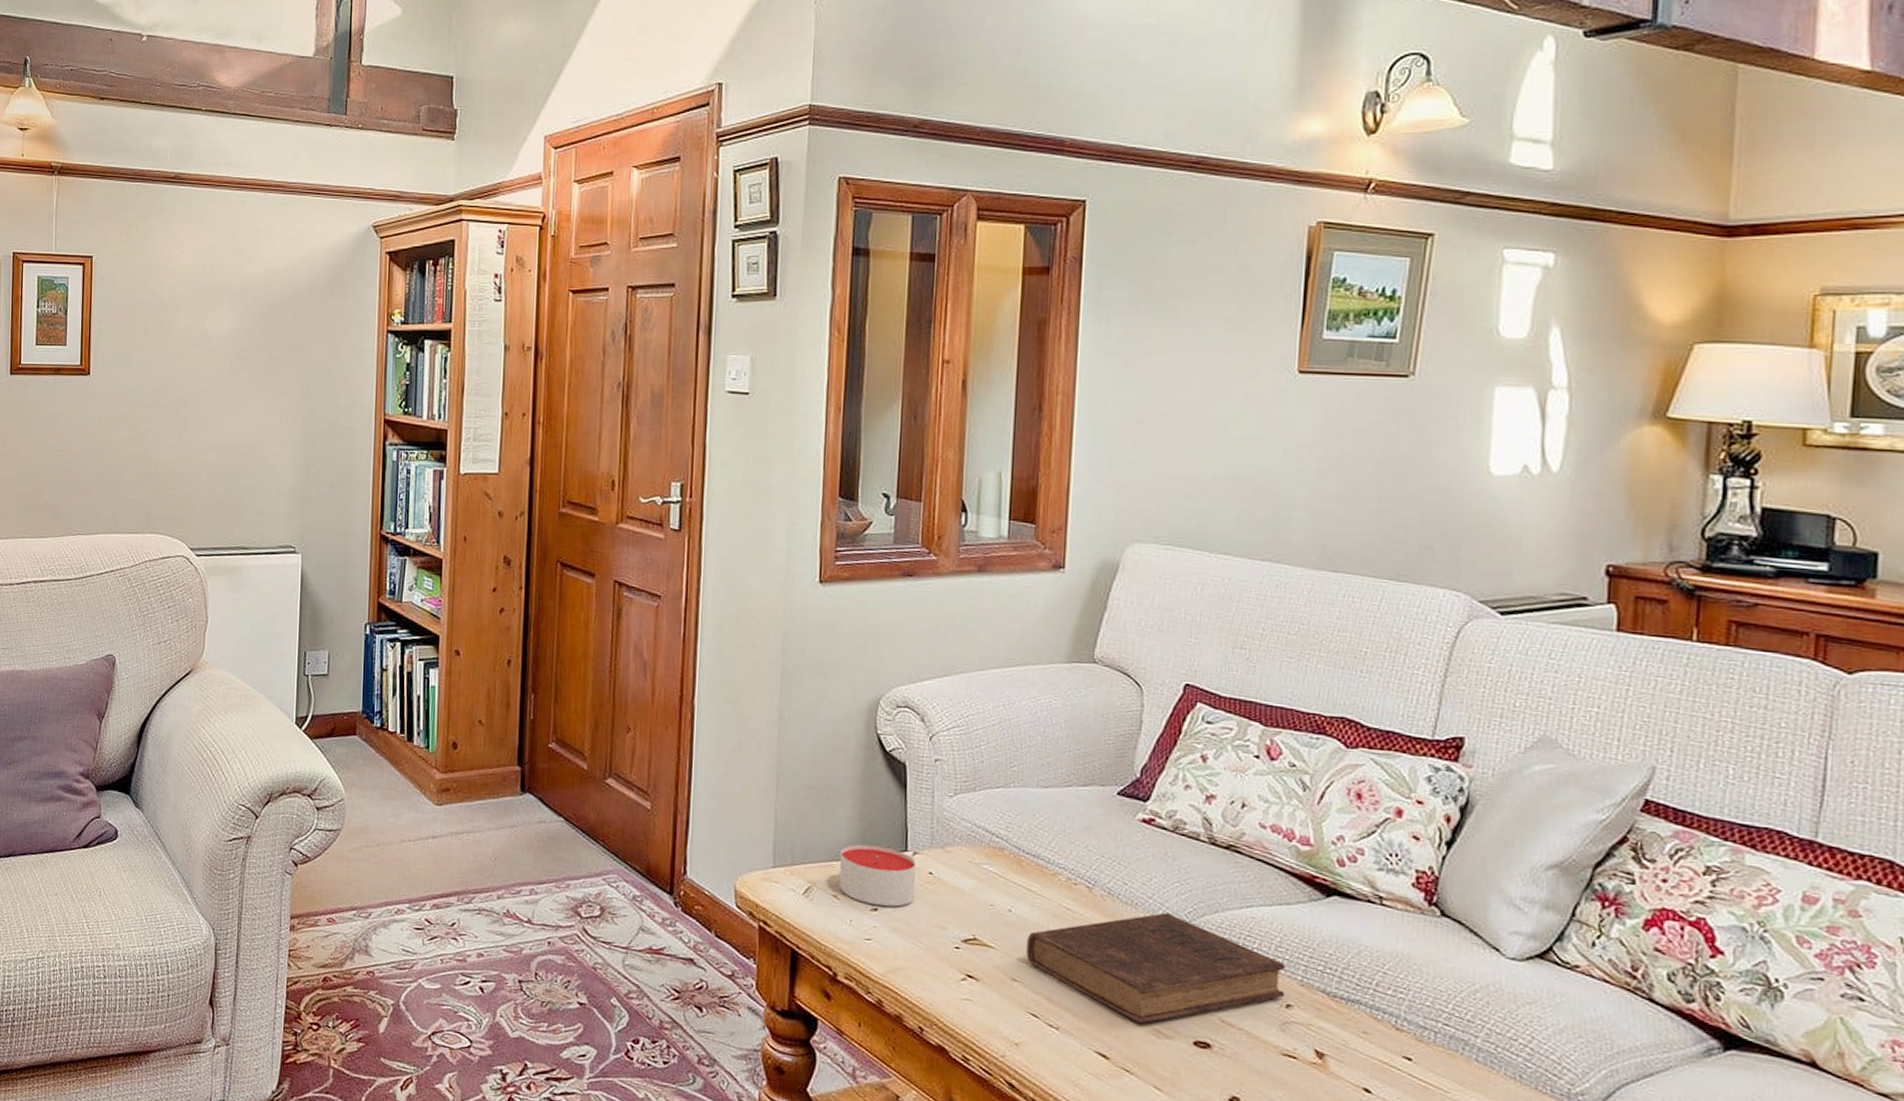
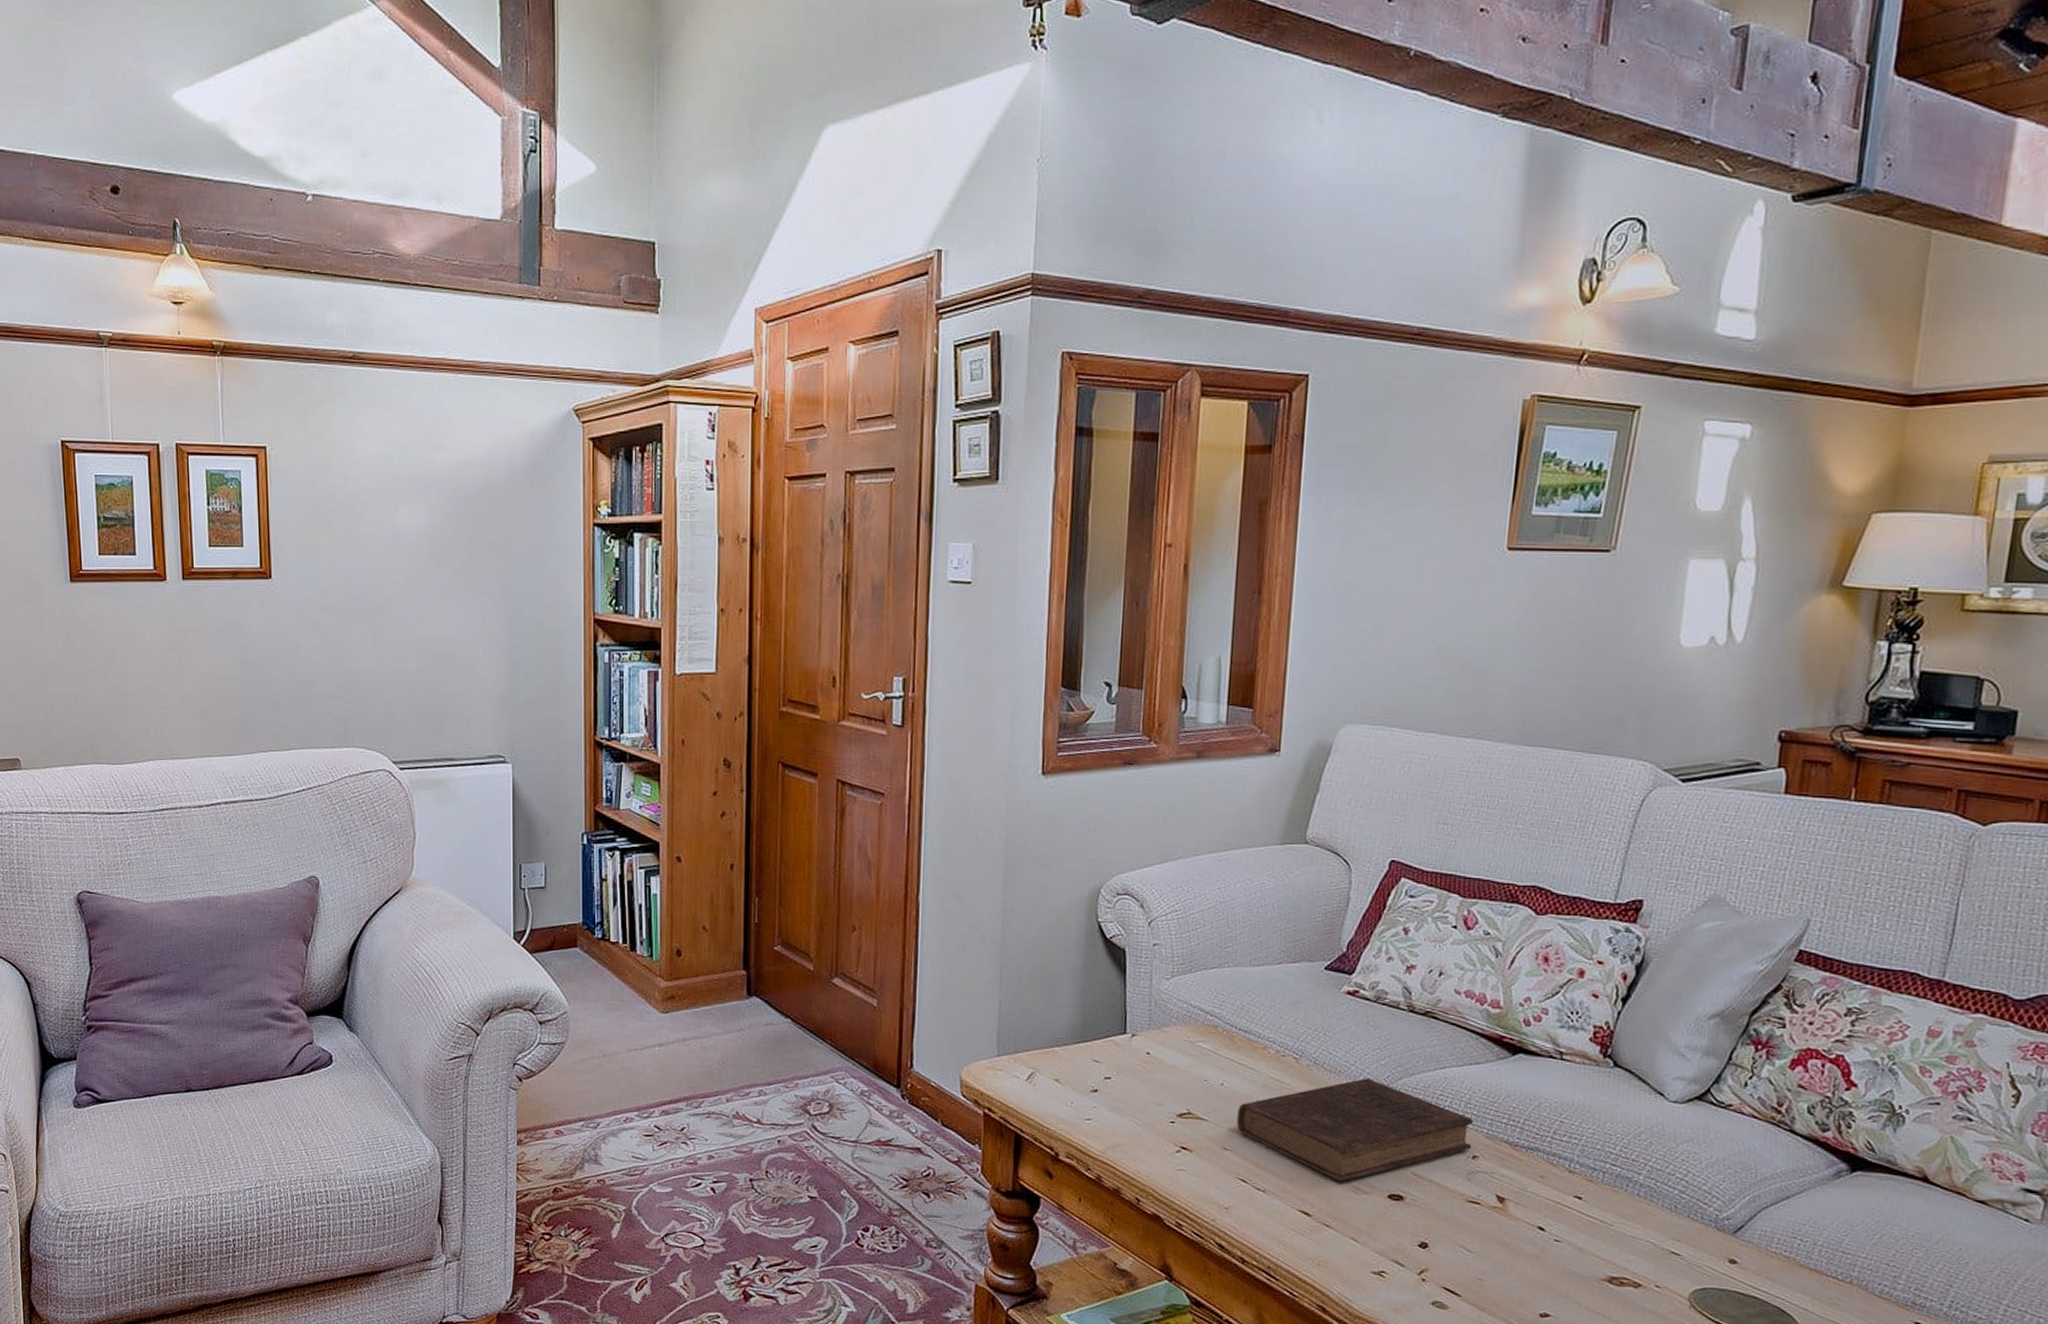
candle: present [839,844,916,907] -> none [1061,1029,1134,1088]

